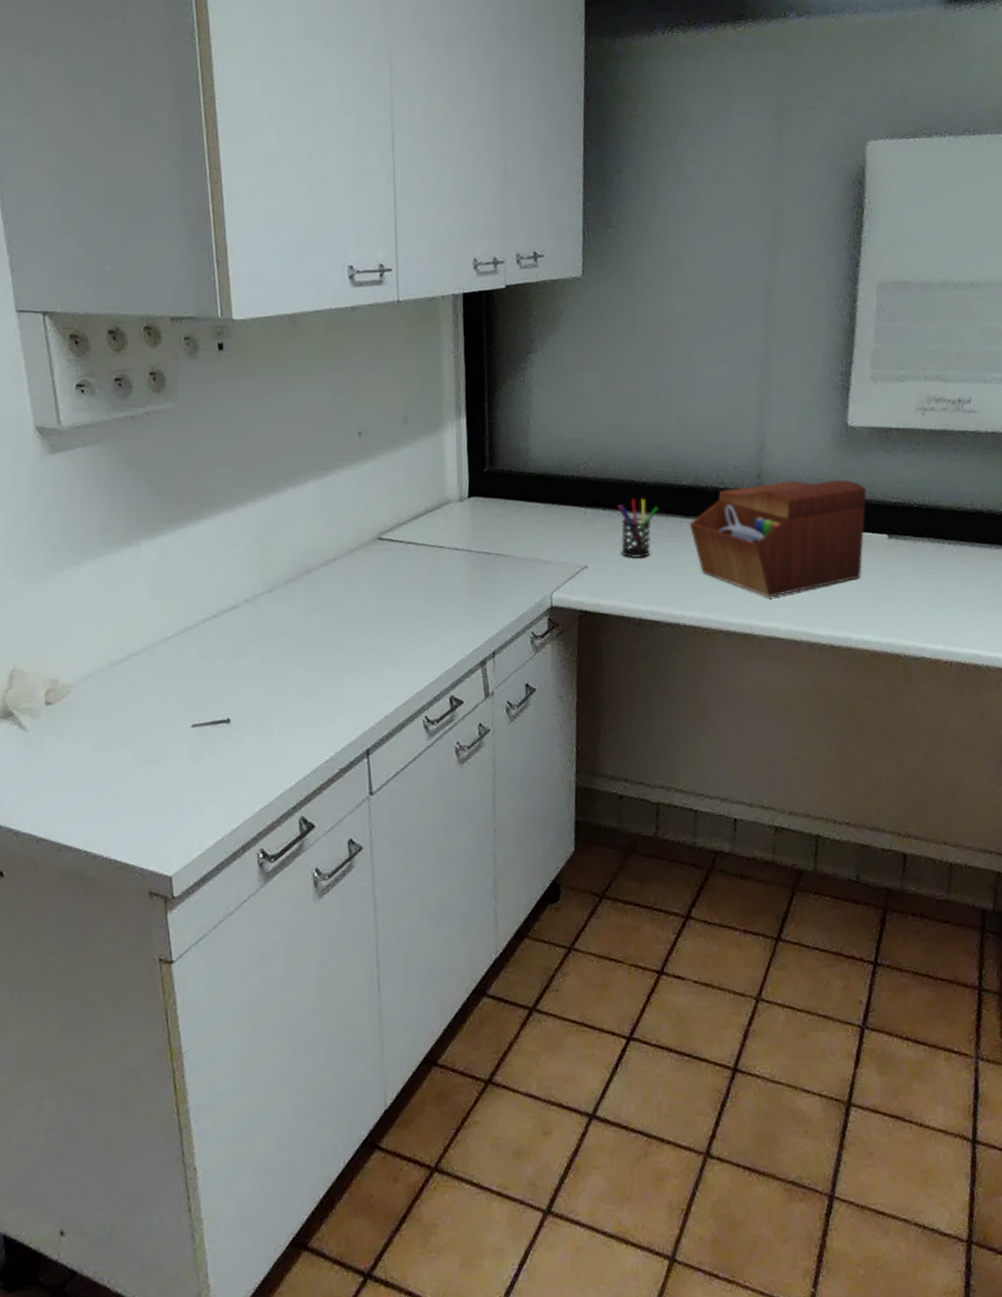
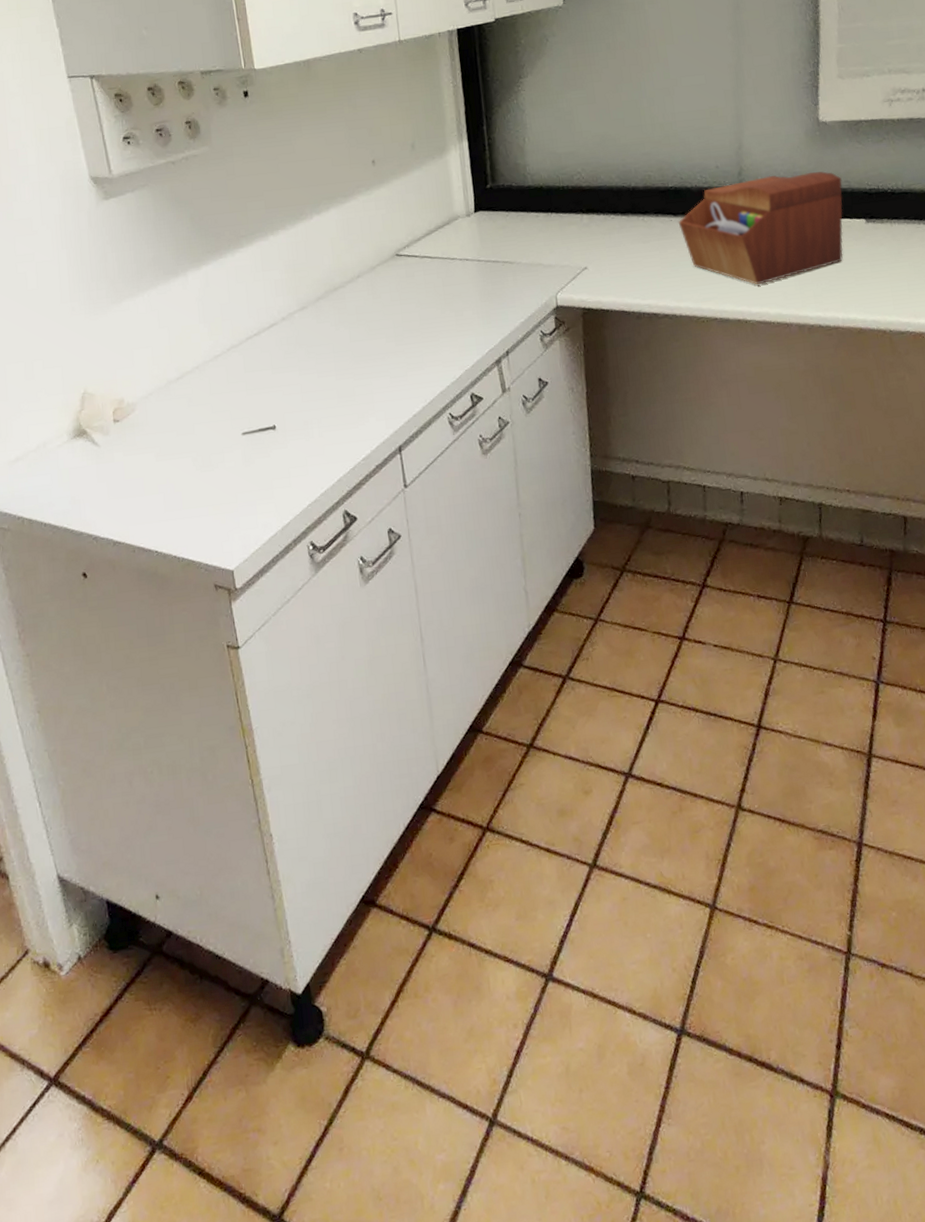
pen holder: present [618,498,658,558] -> none [611,202,648,257]

